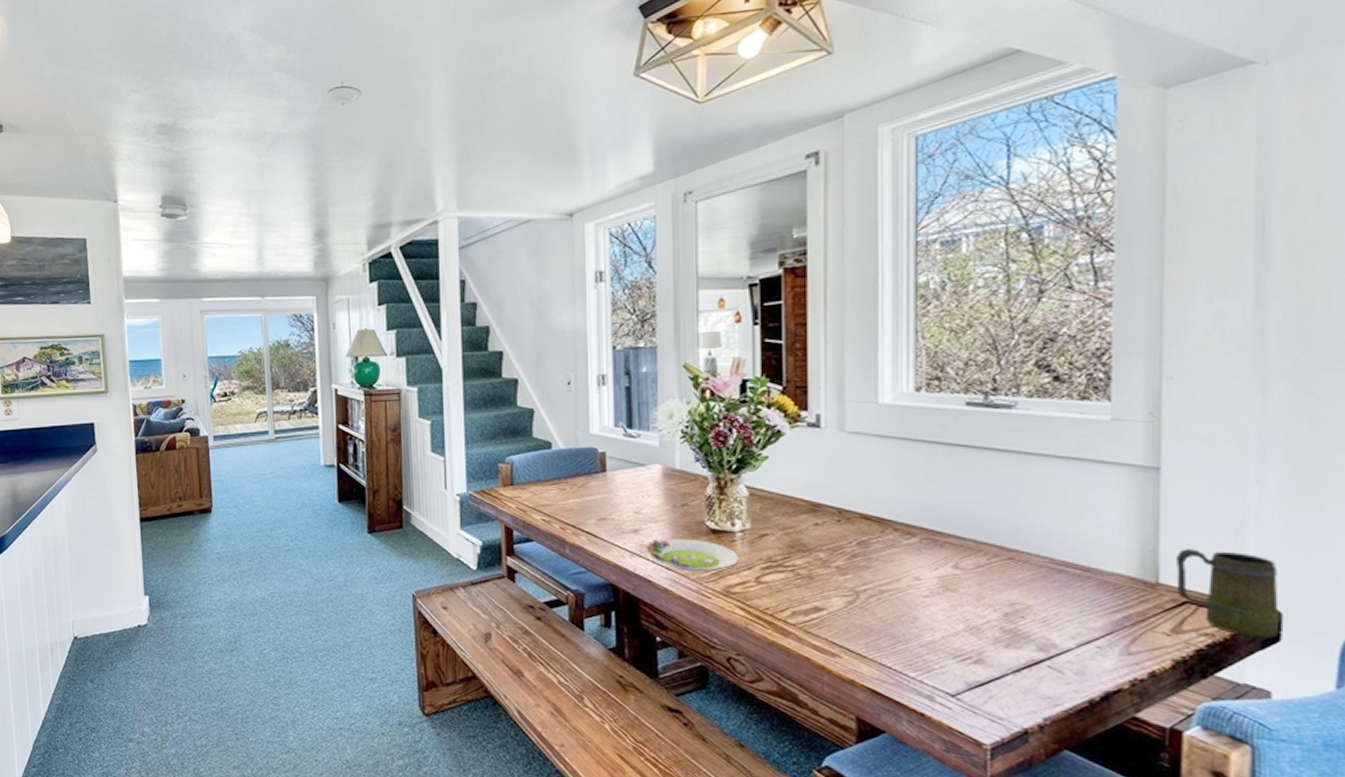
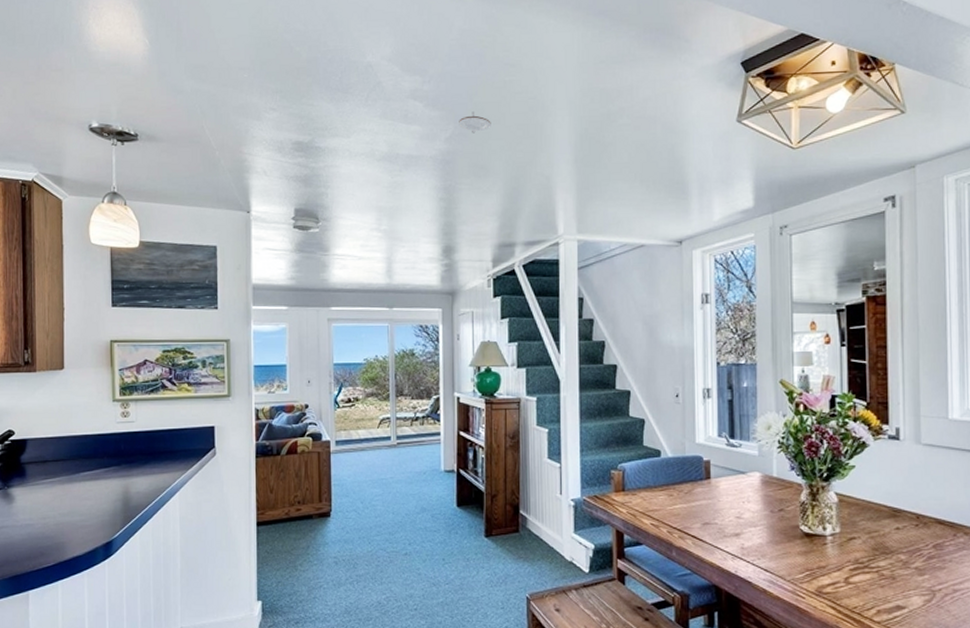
salad plate: present [643,539,739,571] -> none [744,542,830,572]

